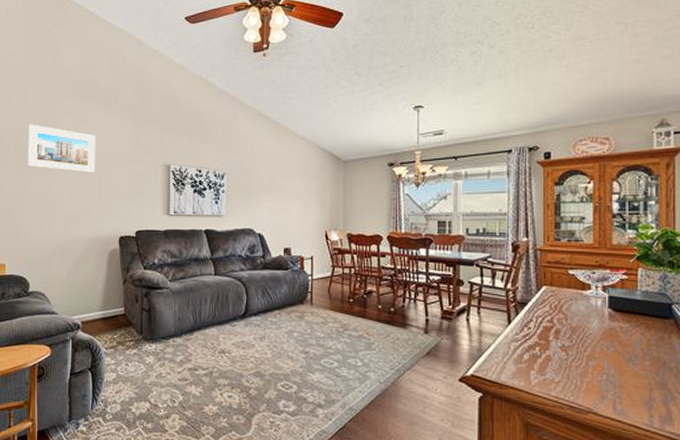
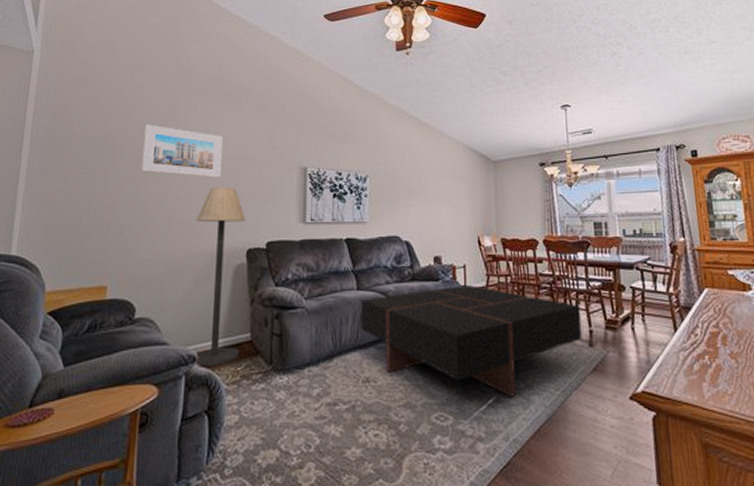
floor lamp: none [75,181,117,334] -> present [195,187,245,368]
coffee table: none [218,275,419,372] -> present [361,285,582,397]

